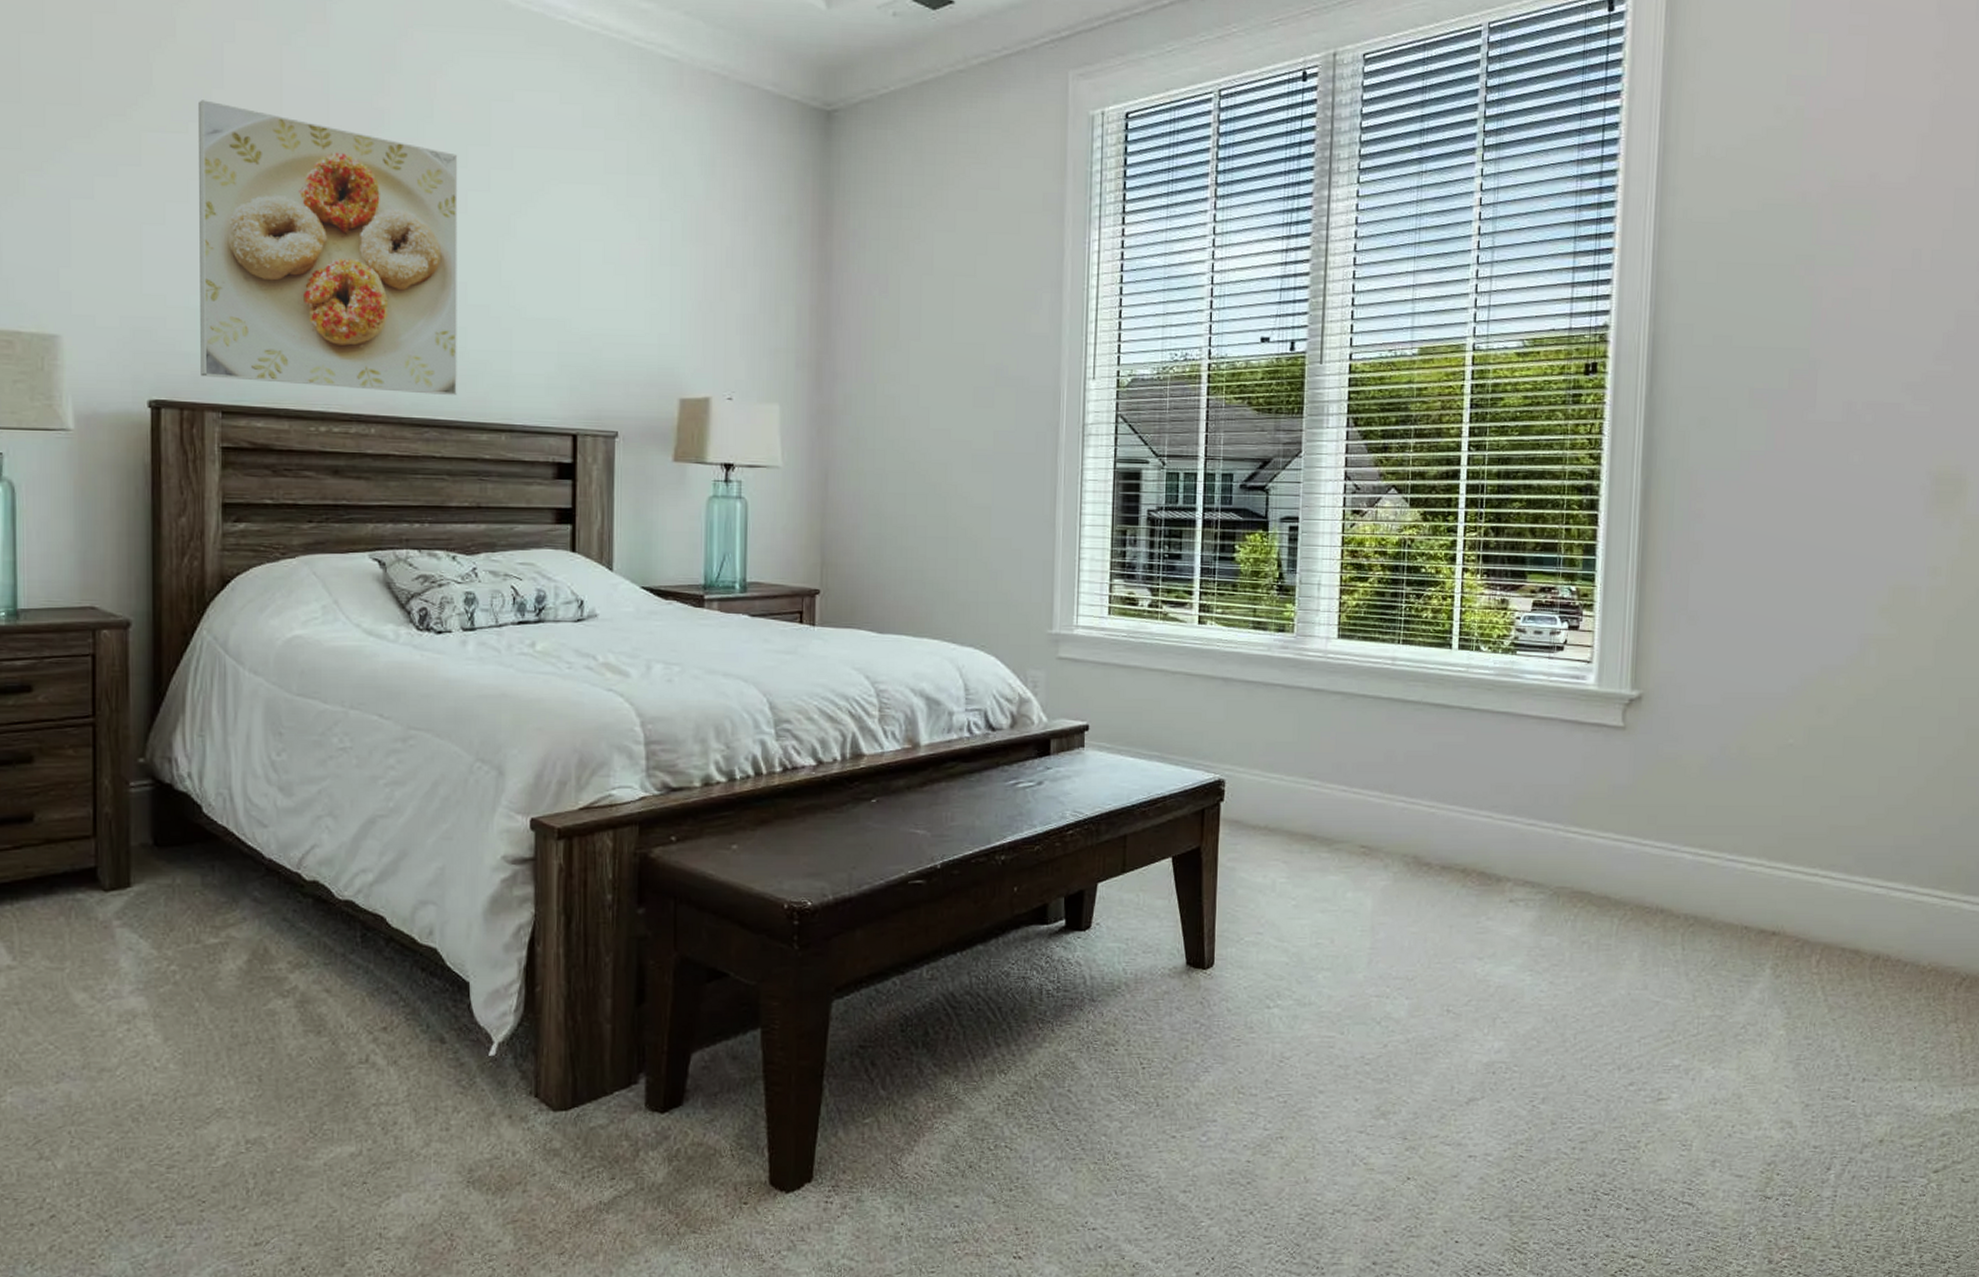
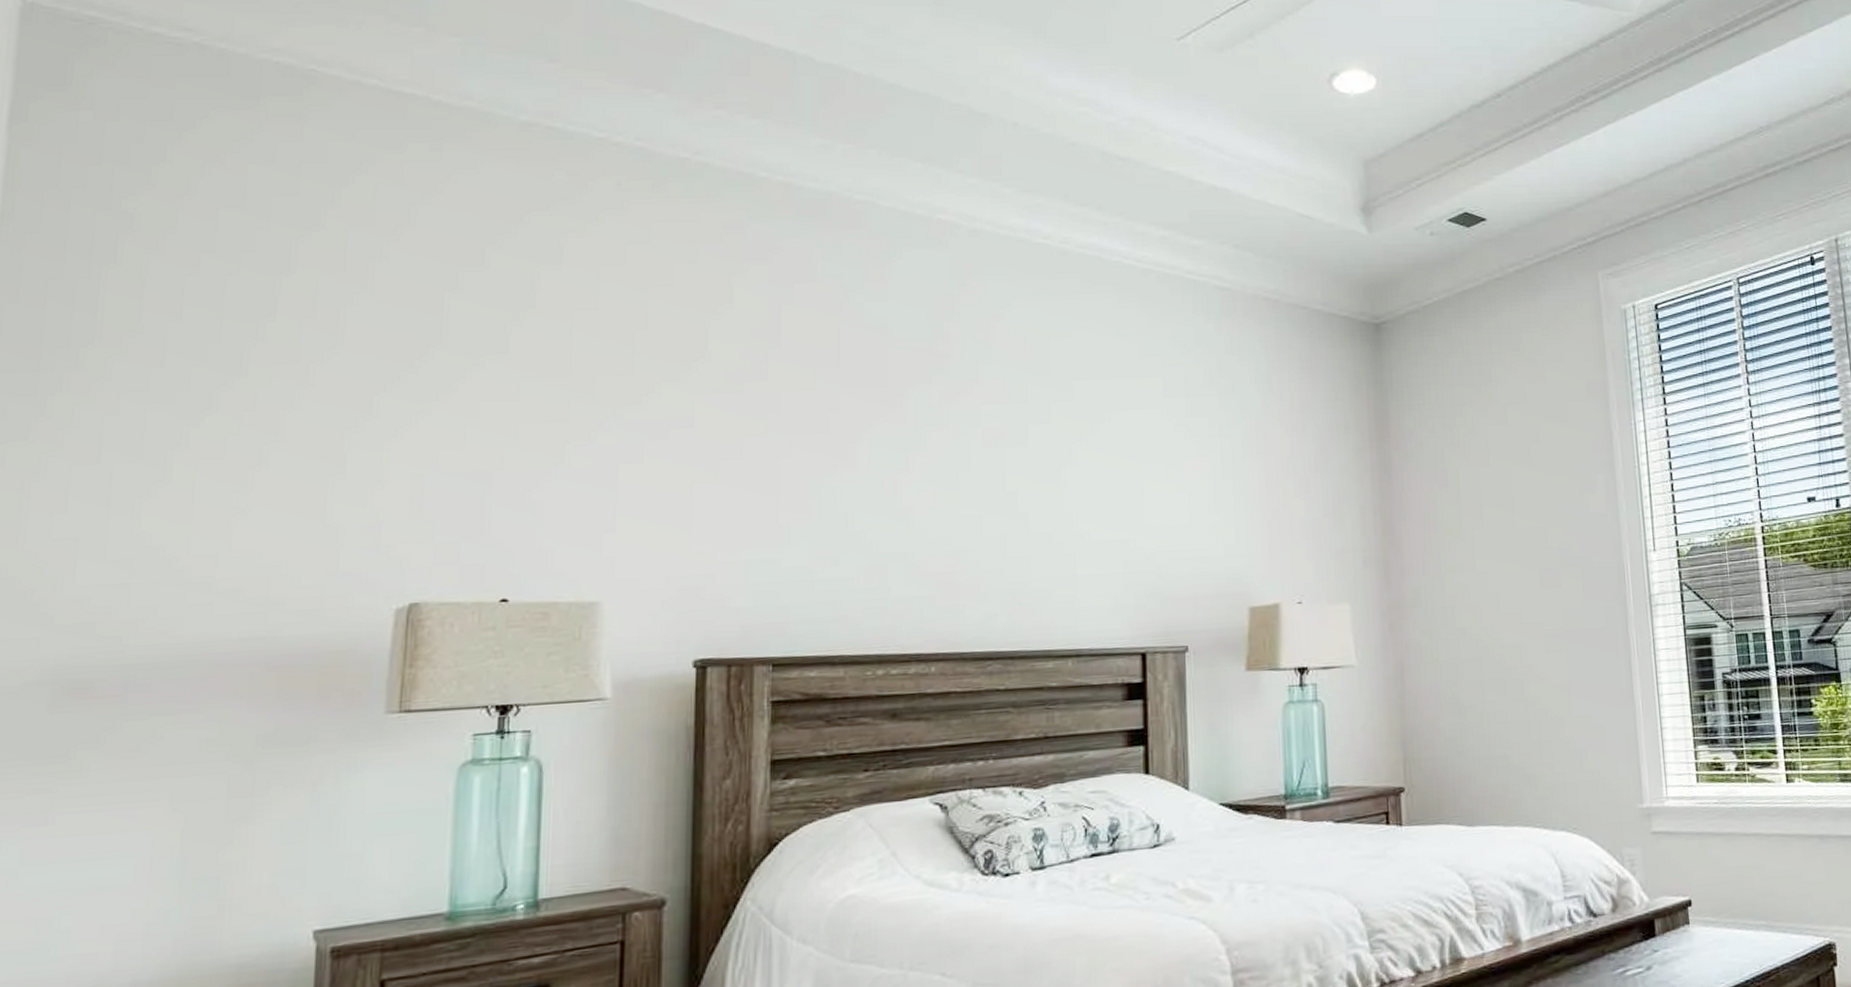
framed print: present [199,100,458,396] -> none [750,359,1021,631]

